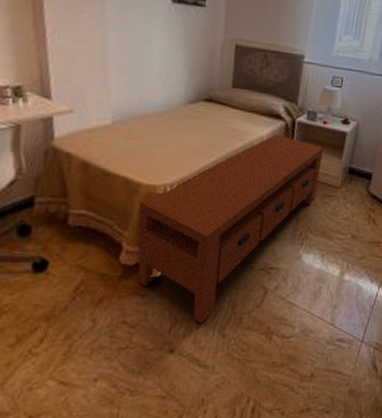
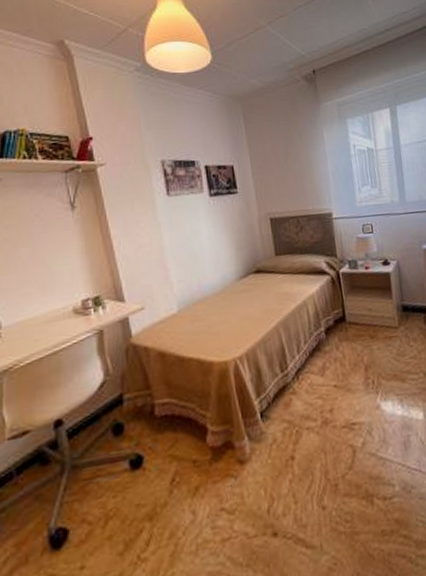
storage bench: present [138,134,323,323] -> none [214,288,379,498]

